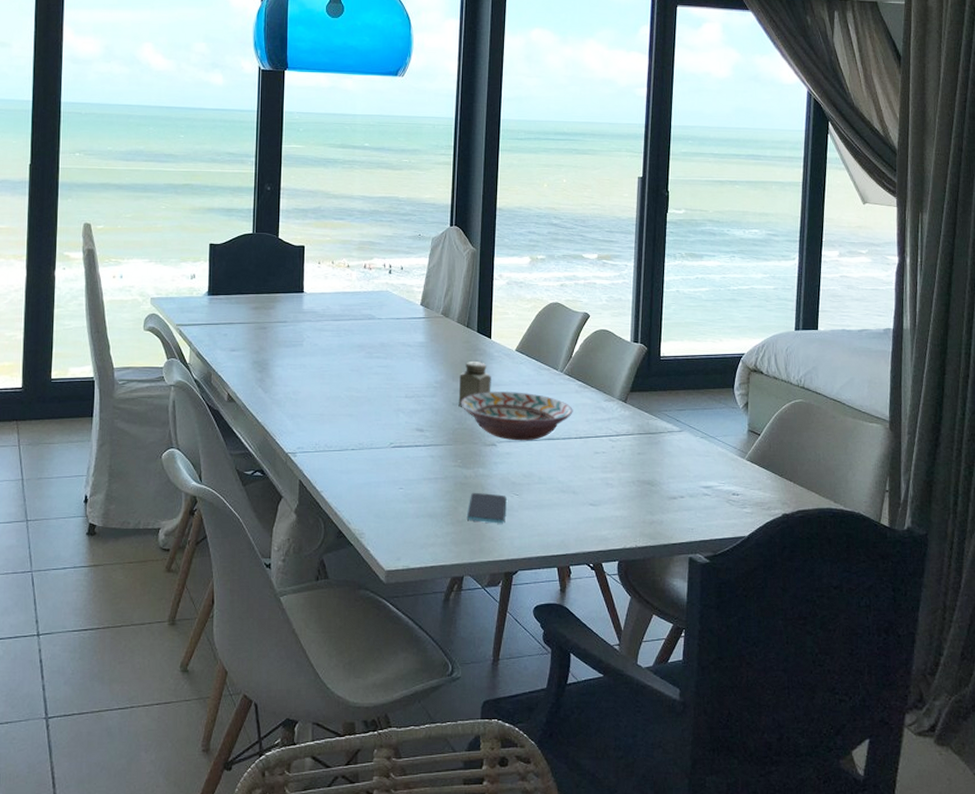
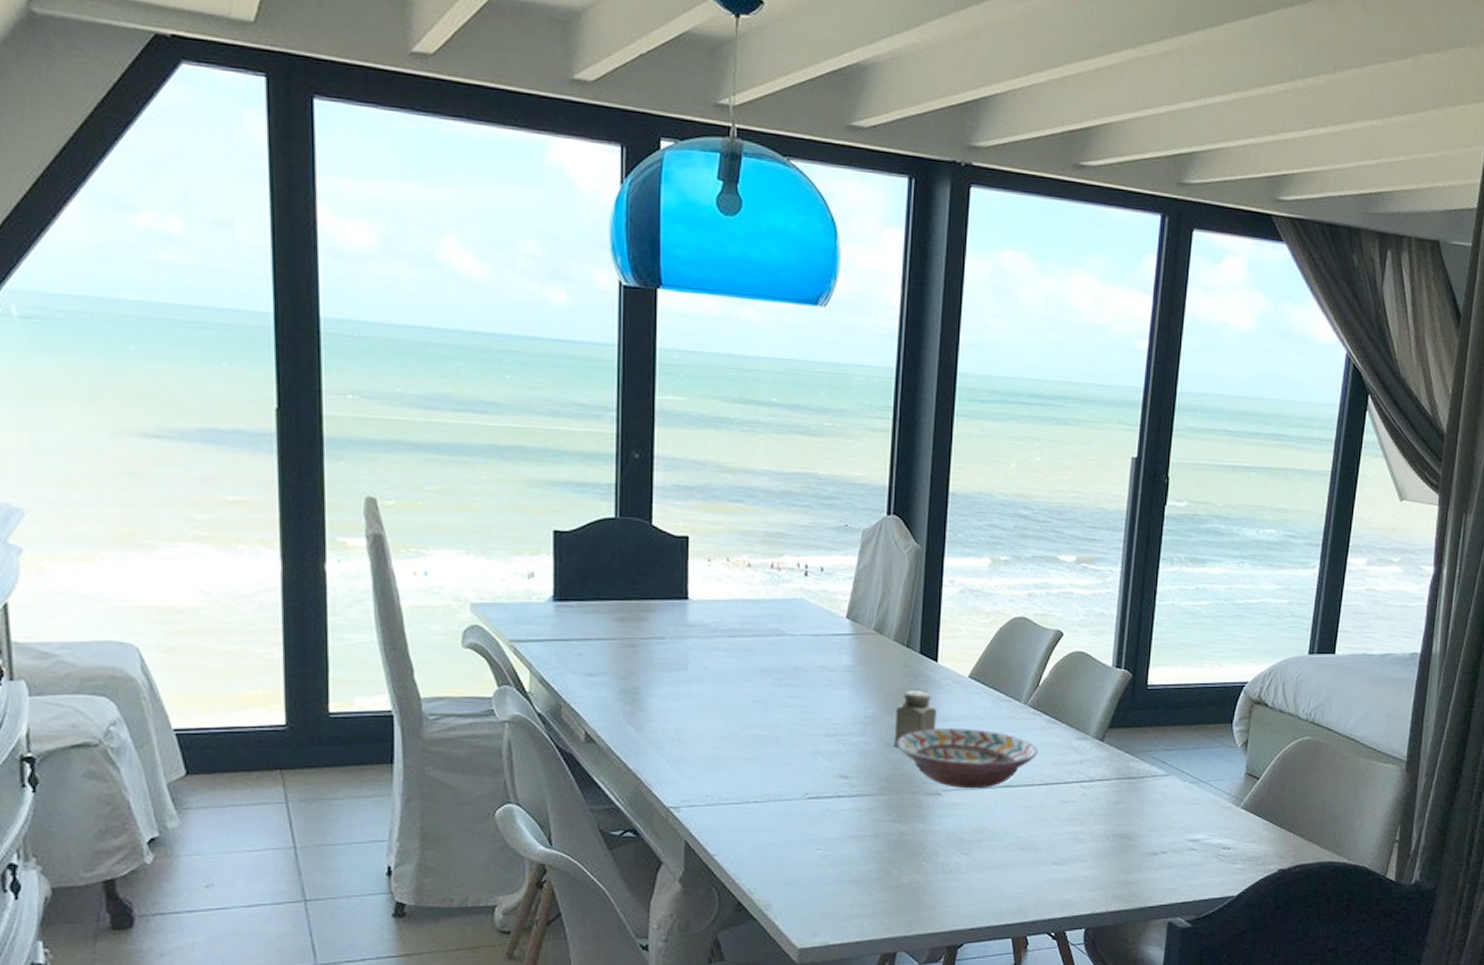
smartphone: present [466,492,507,524] -> none [901,852,952,889]

